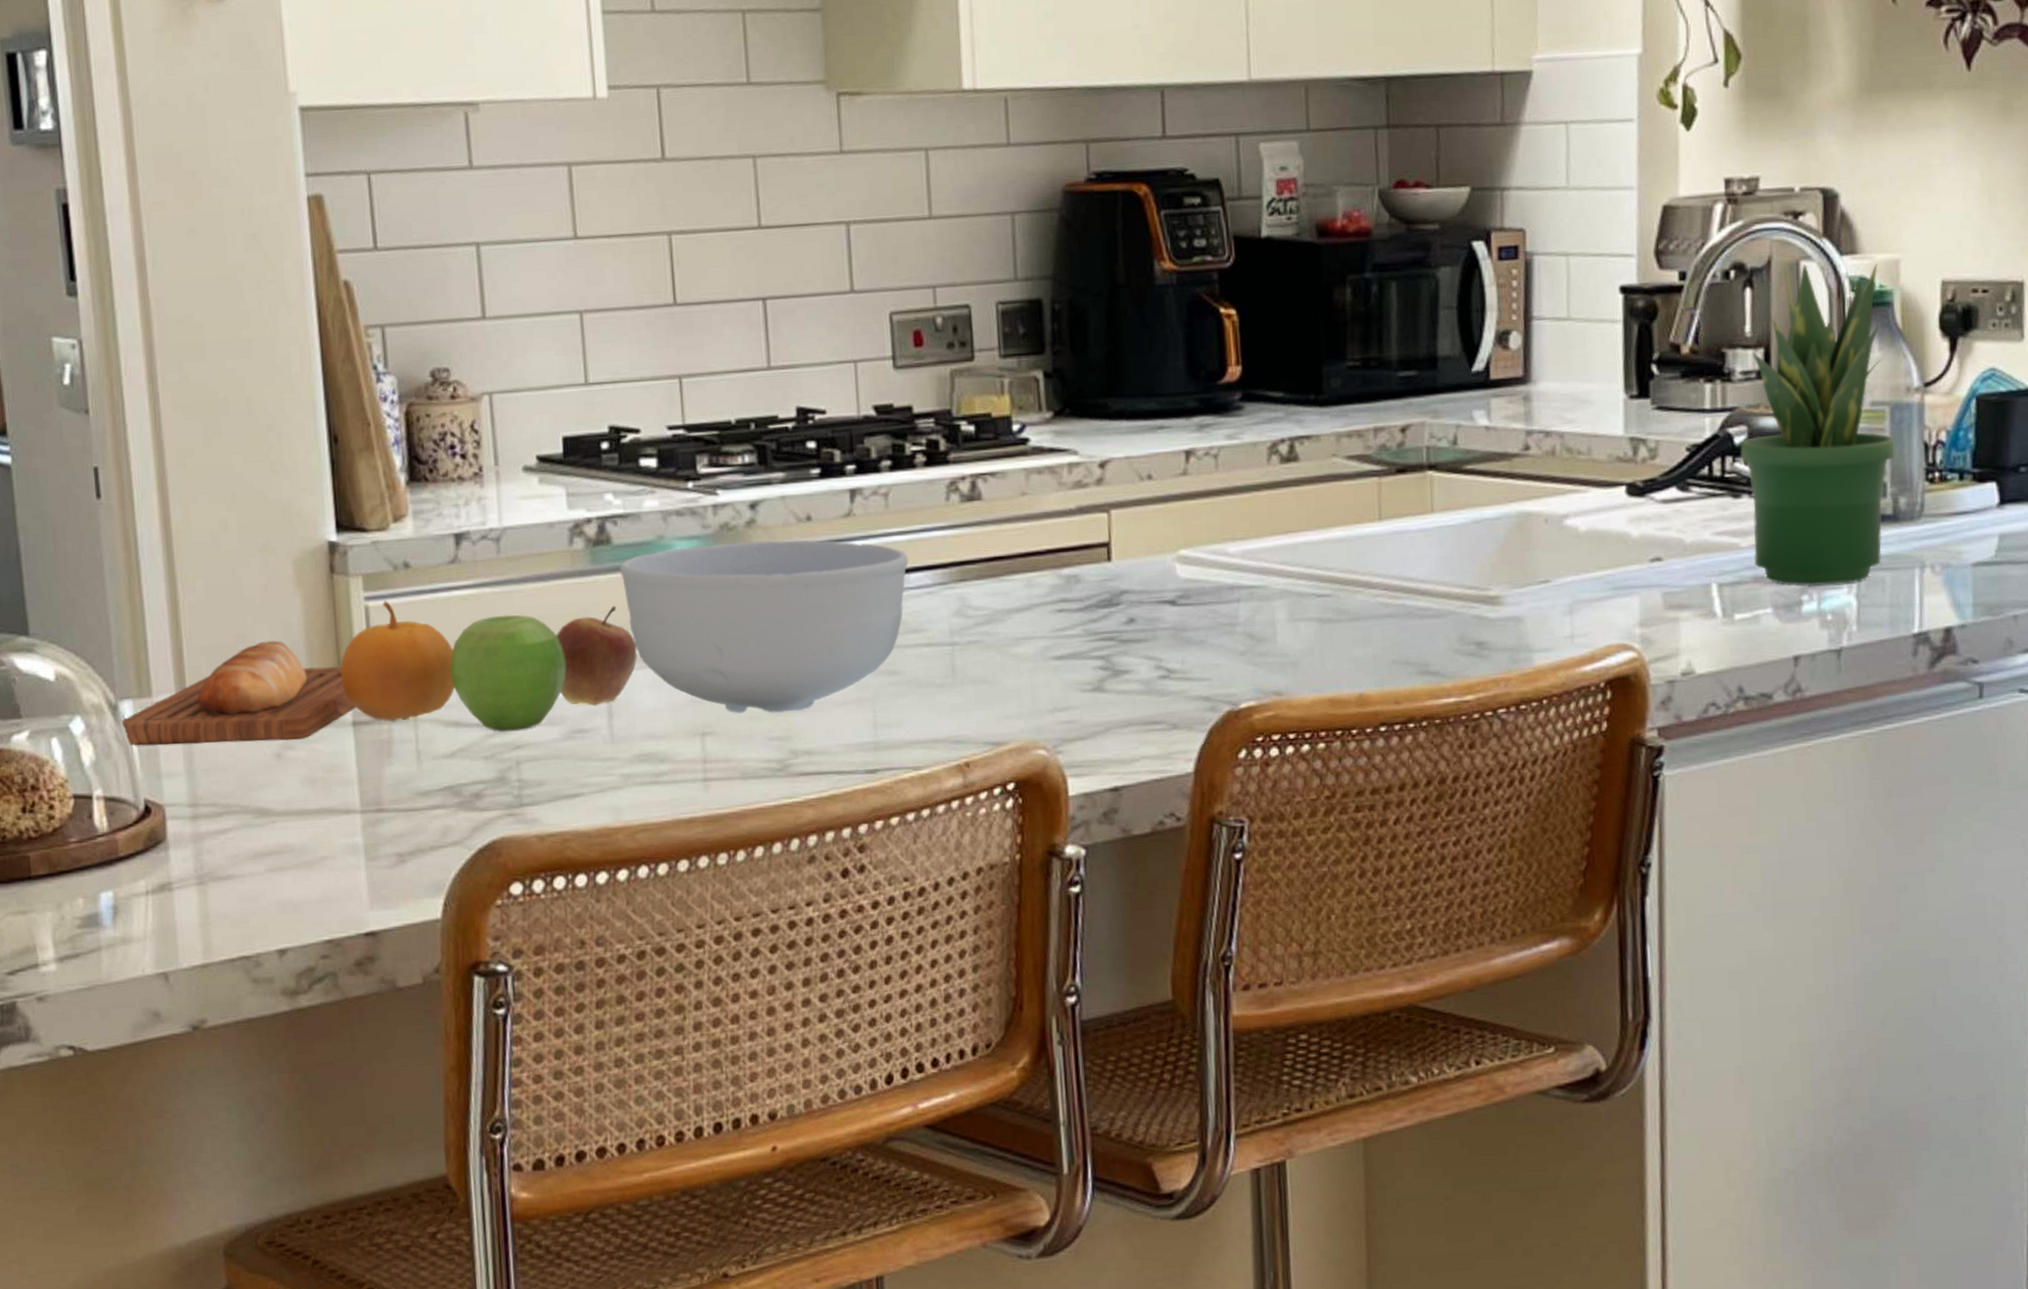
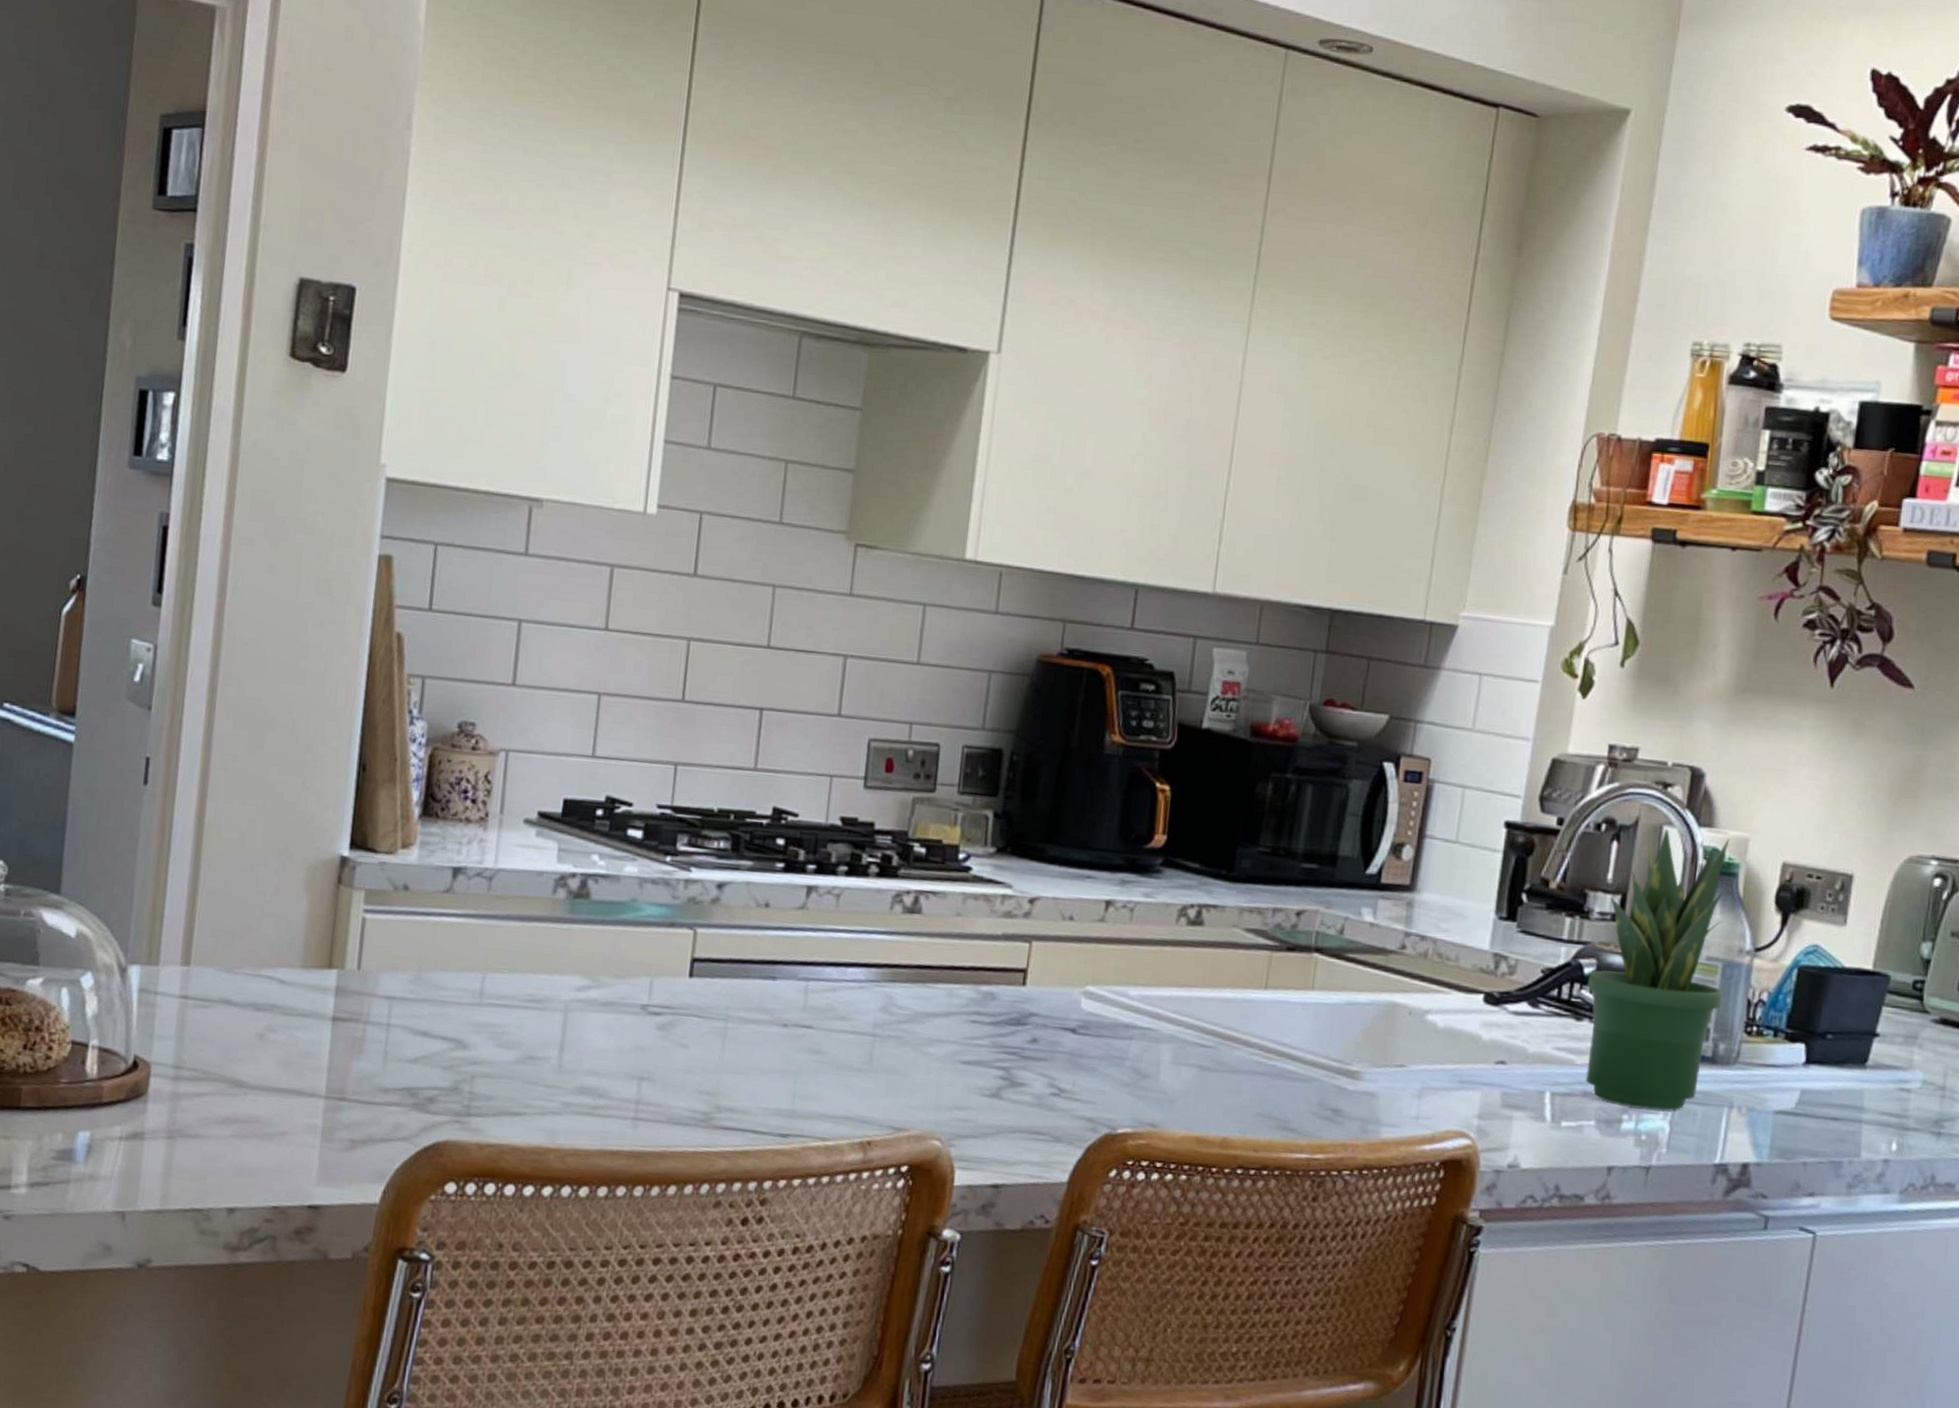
bread loaf: present [120,640,356,746] -> none [126,933,338,1025]
fruit: present [340,600,455,721] -> none [329,915,434,1023]
fruit: present [449,614,567,731] -> none [426,944,532,1049]
fruit: present [556,605,638,705] -> none [521,953,596,1038]
bowl: present [619,540,909,714] -> none [592,912,848,1072]

